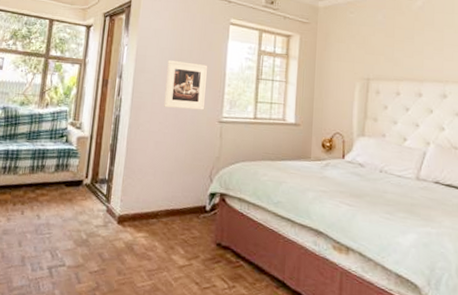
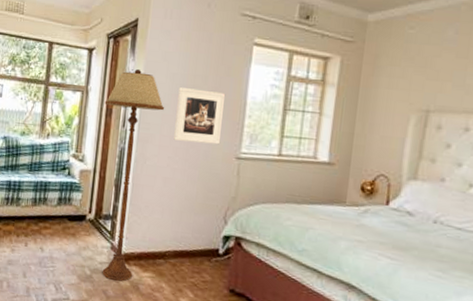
floor lamp: none [98,44,156,243] -> present [102,70,165,282]

